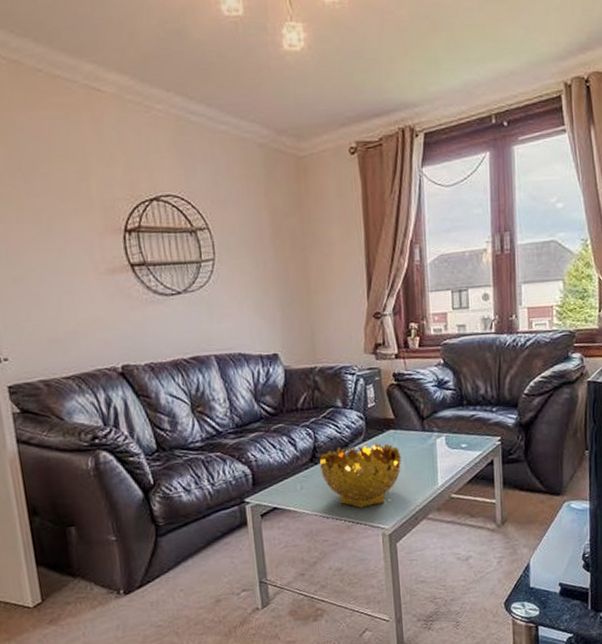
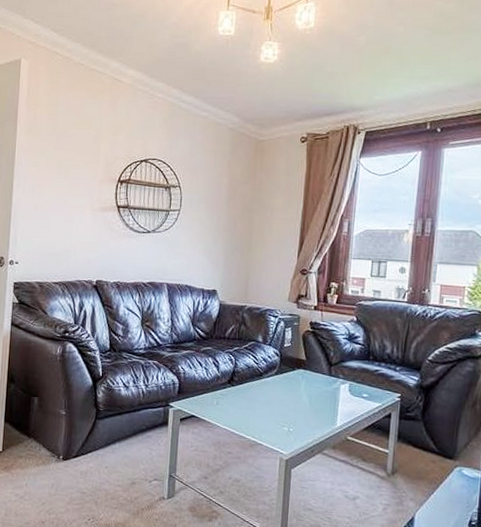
decorative bowl: present [320,443,402,508] -> none [236,375,307,432]

